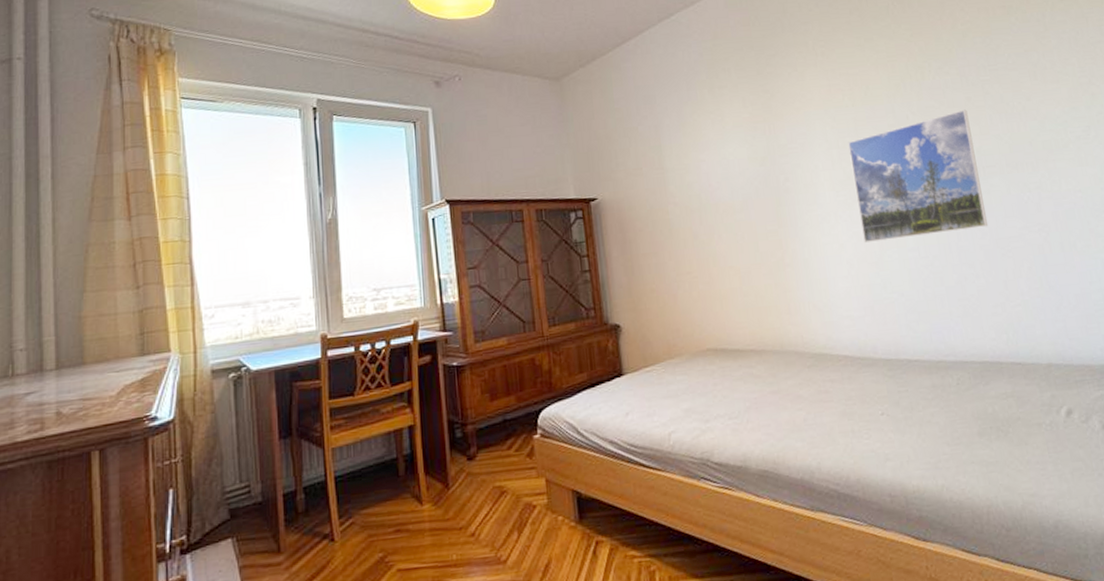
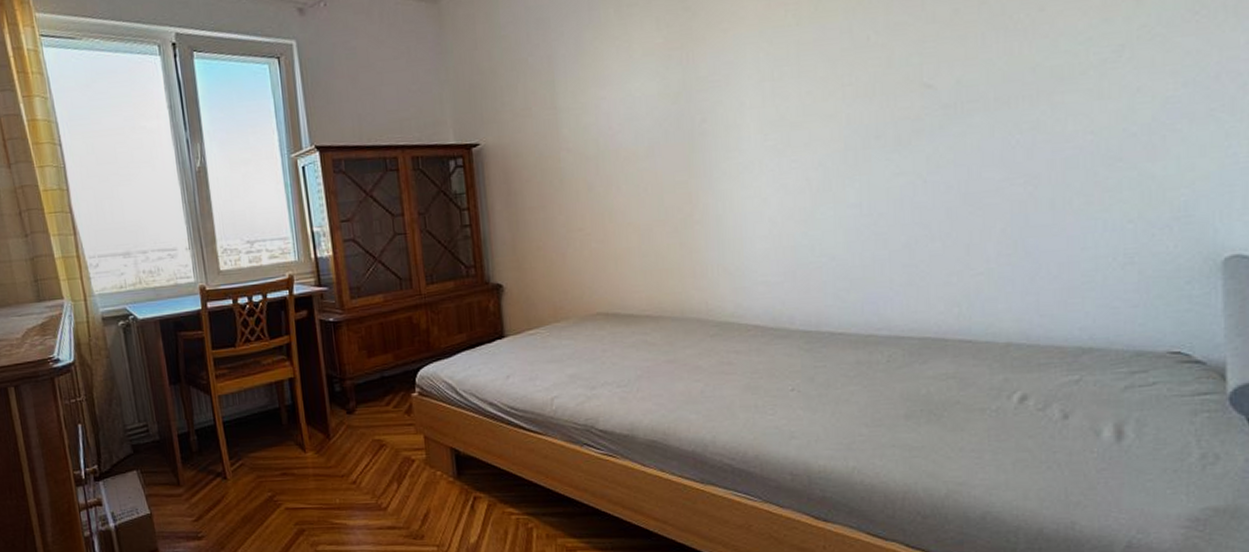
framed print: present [848,109,989,242] -> none [786,26,957,197]

